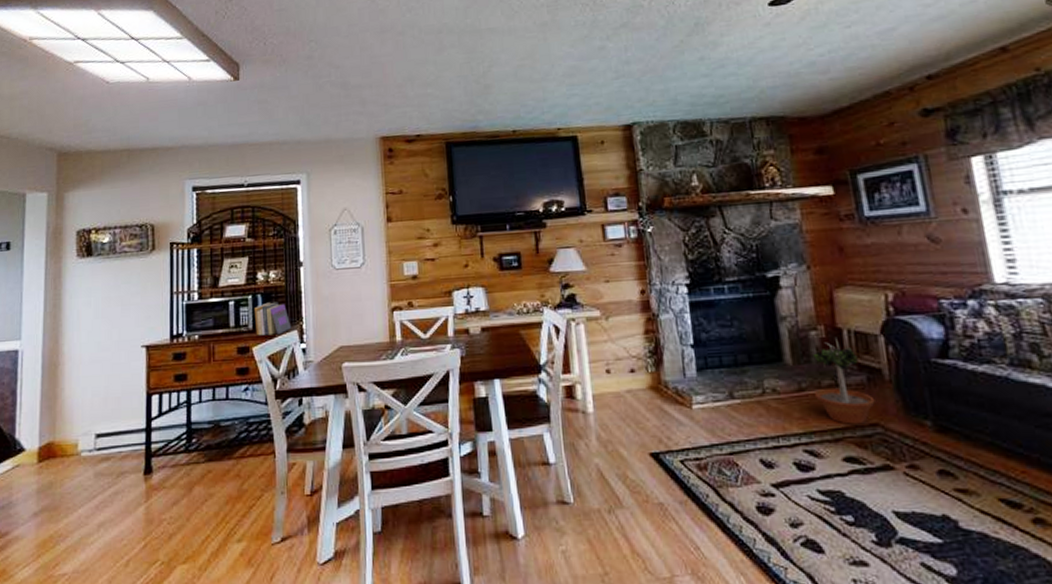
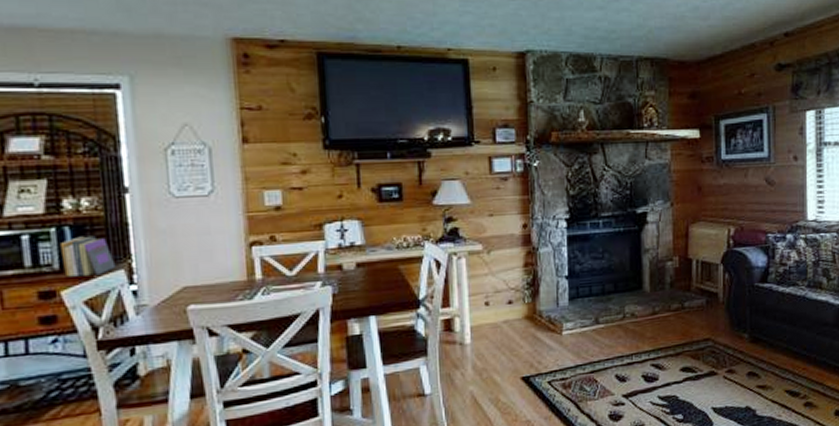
potted tree: present [813,338,875,425] -> none [665,268,710,341]

